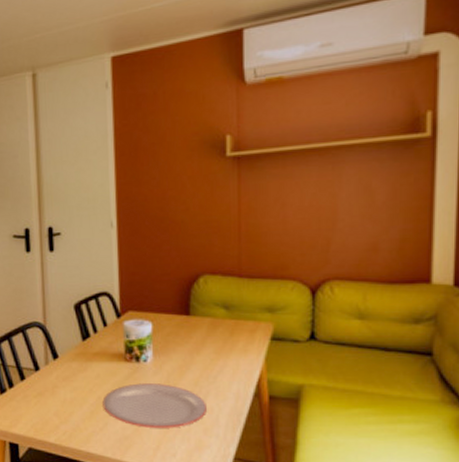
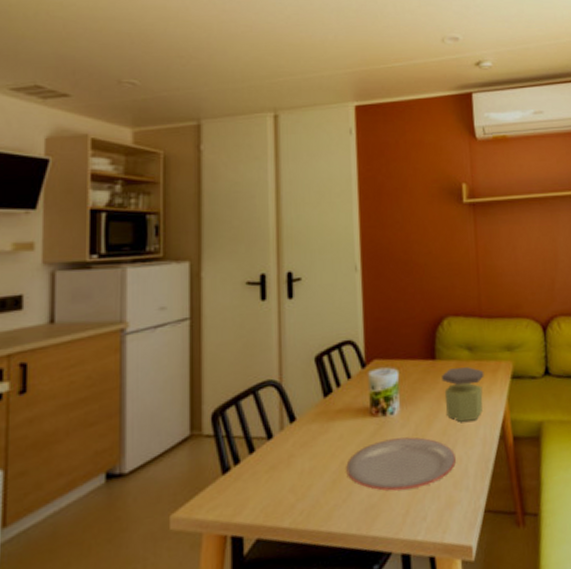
jar: none [196,325,241,376] -> present [442,367,484,422]

